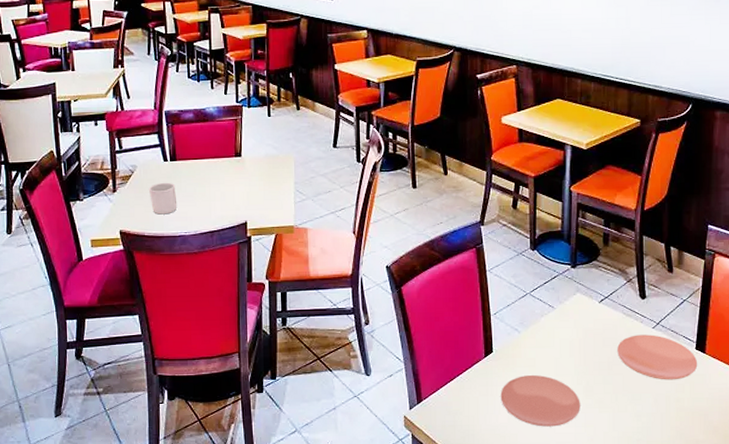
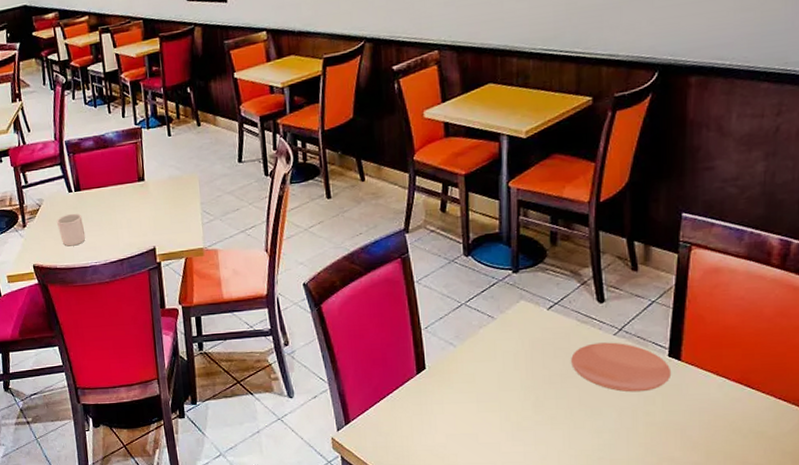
plate: present [500,375,580,427] -> none [436,391,529,446]

